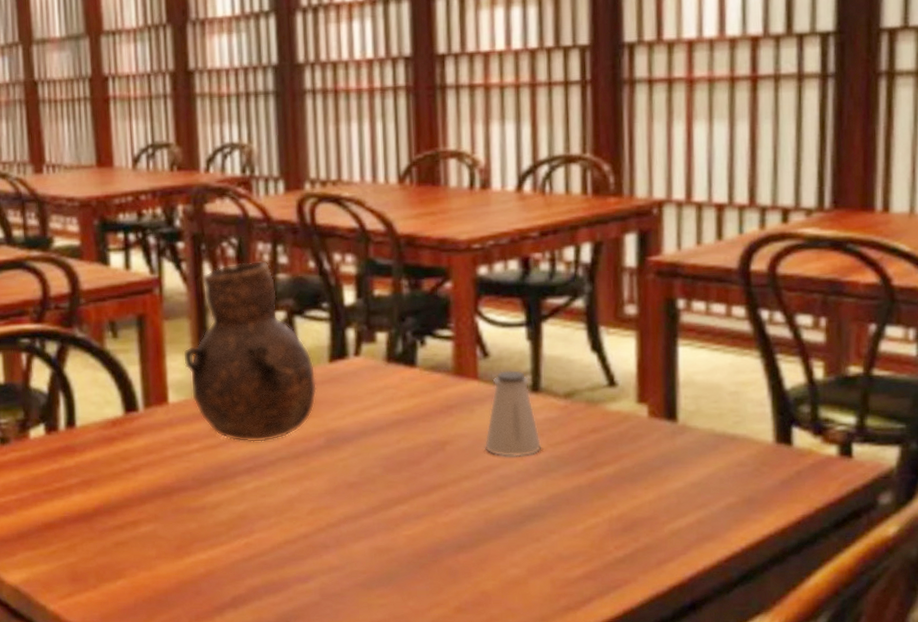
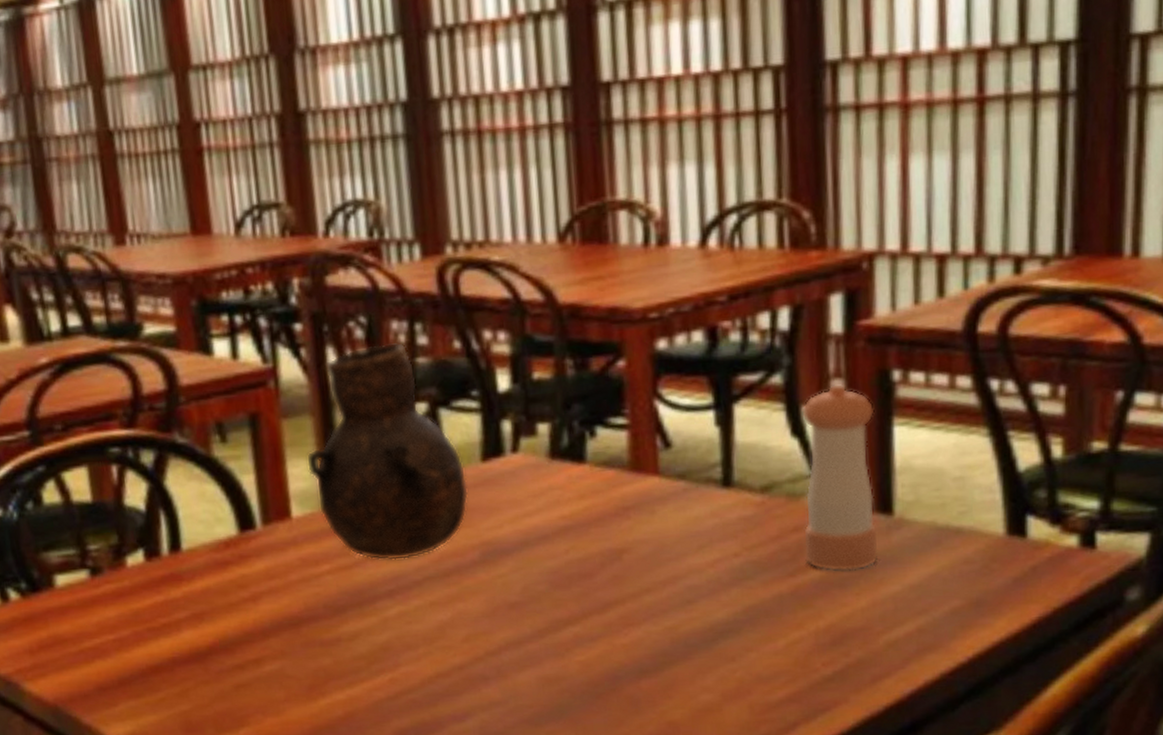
saltshaker: present [484,369,542,457] -> none [667,461,736,565]
pepper shaker: none [600,308,665,468] -> present [801,383,879,572]

